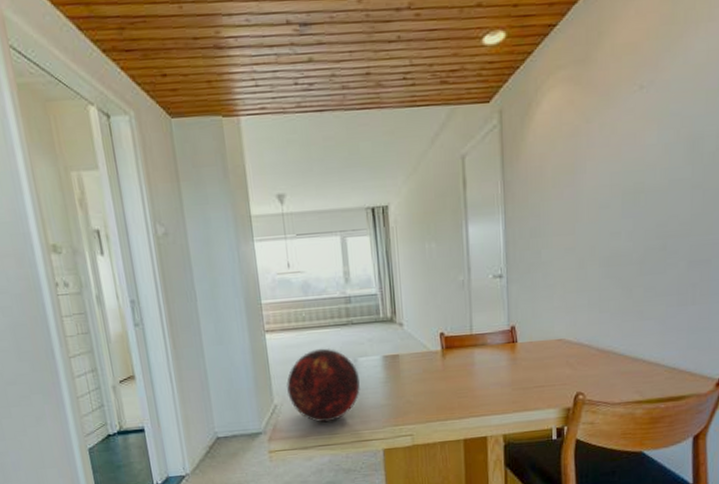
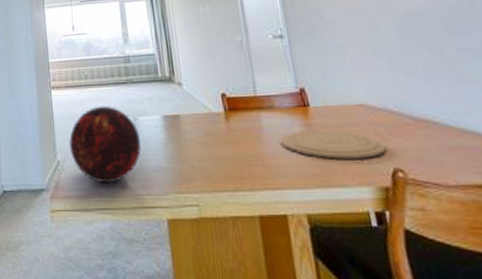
plate: none [489,363,573,388] -> present [281,130,386,159]

